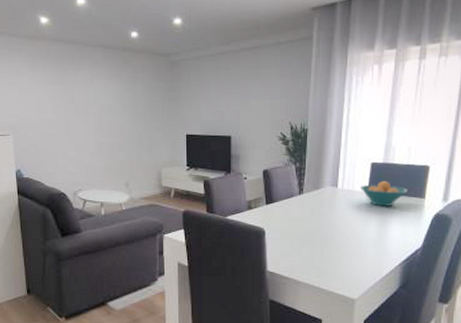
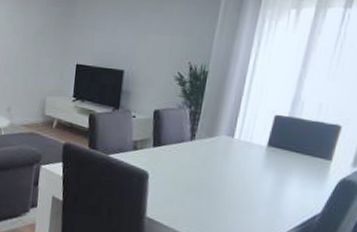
fruit bowl: present [361,181,409,206] -> none [259,136,314,165]

